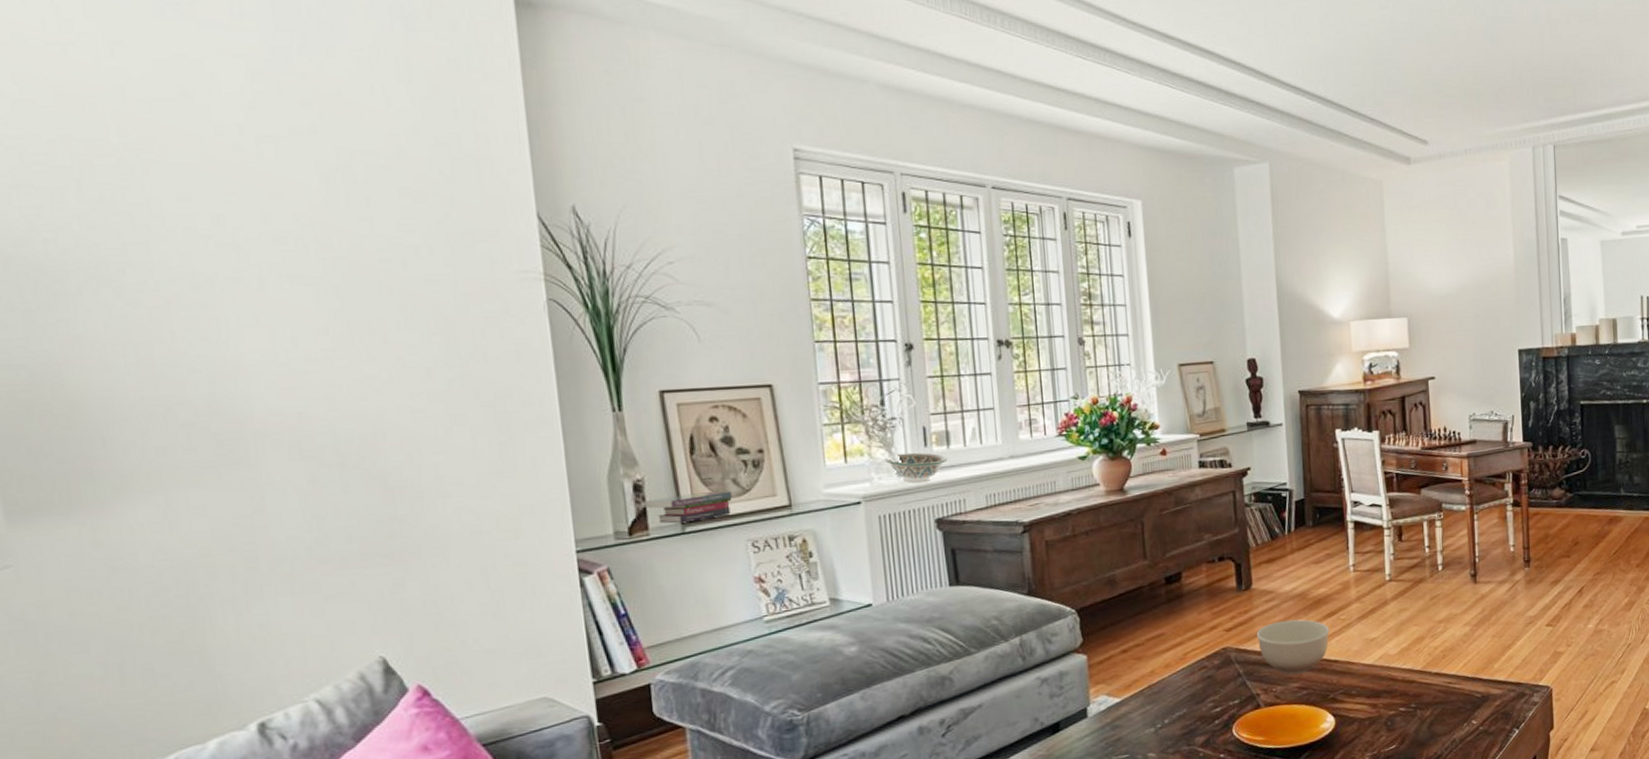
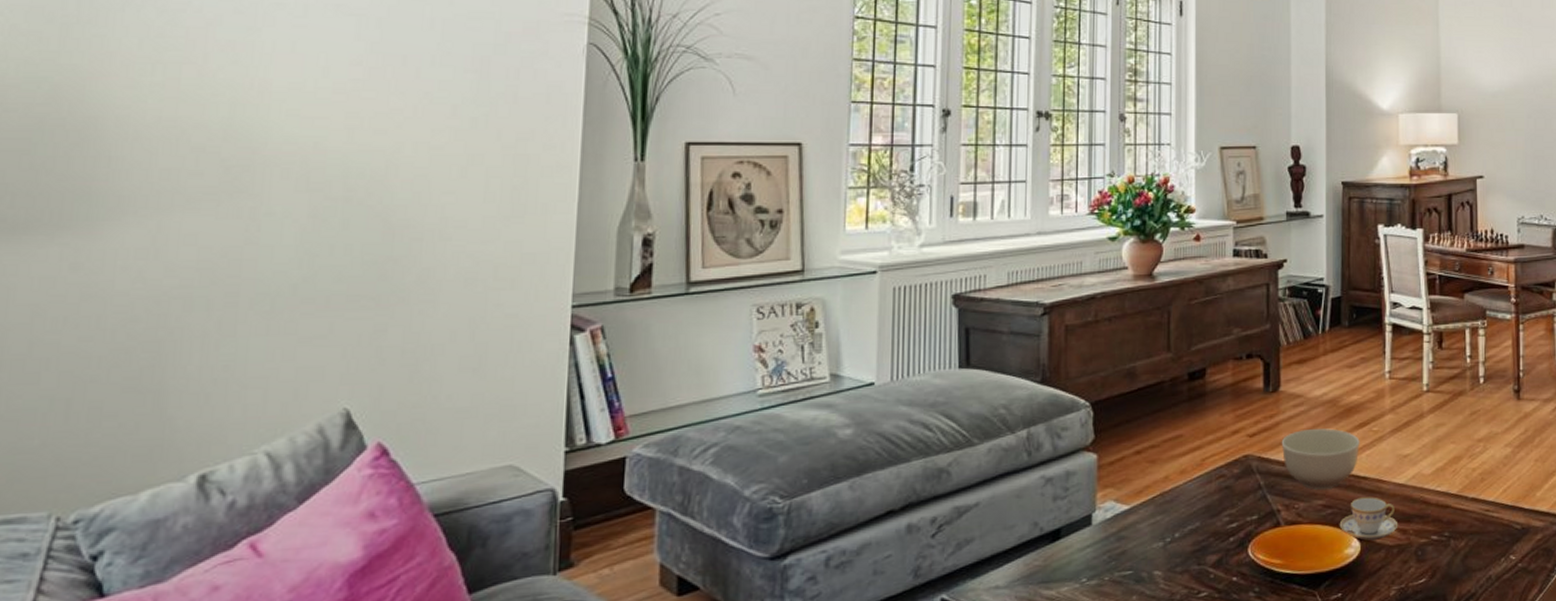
books: present [645,491,732,524] -> none [652,250,744,283]
decorative bowl: present [885,452,948,484] -> none [907,222,973,255]
teacup: none [1314,677,1369,716] -> present [1339,497,1399,541]

